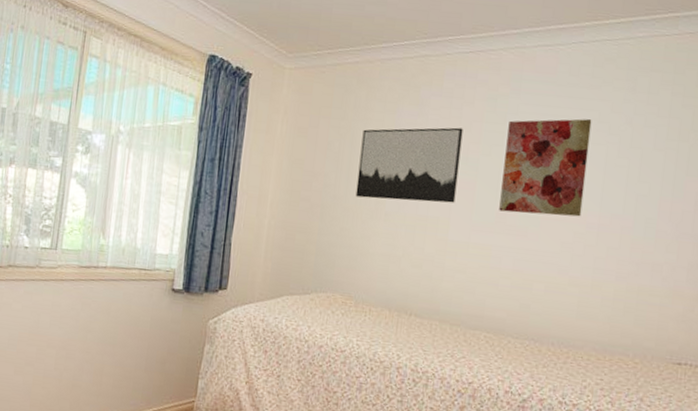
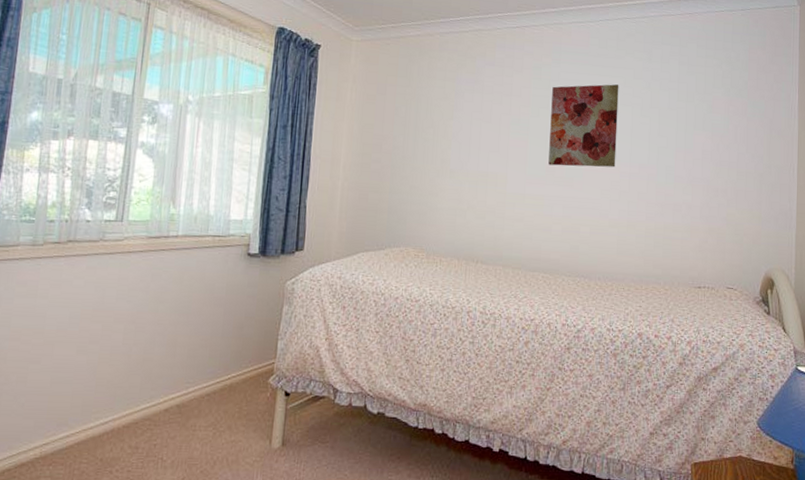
wall art: present [355,127,463,203] -> none [422,93,515,160]

